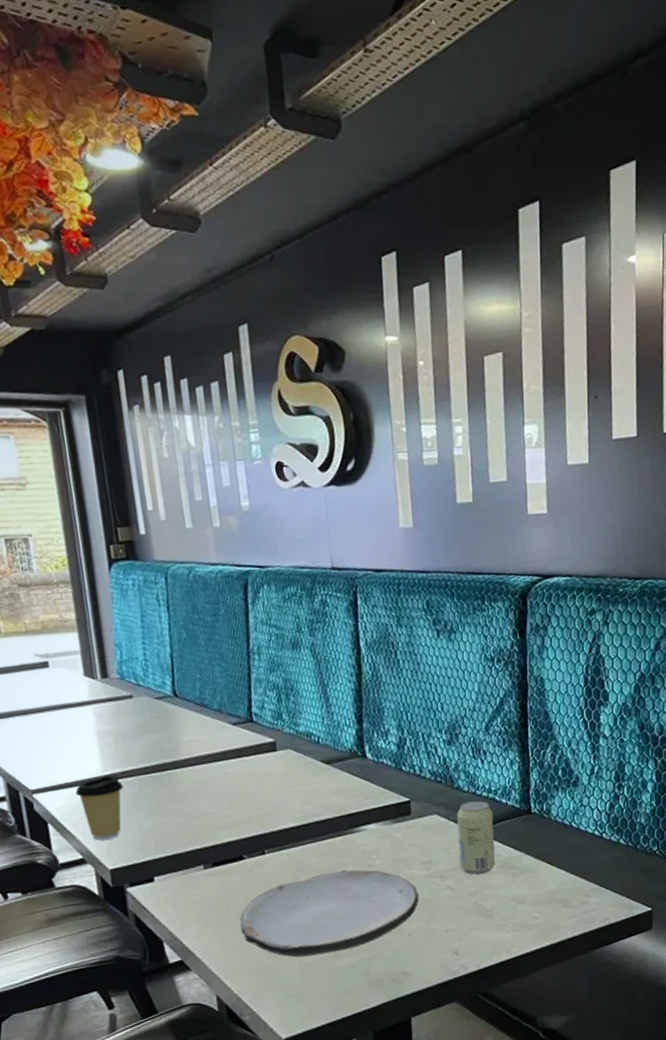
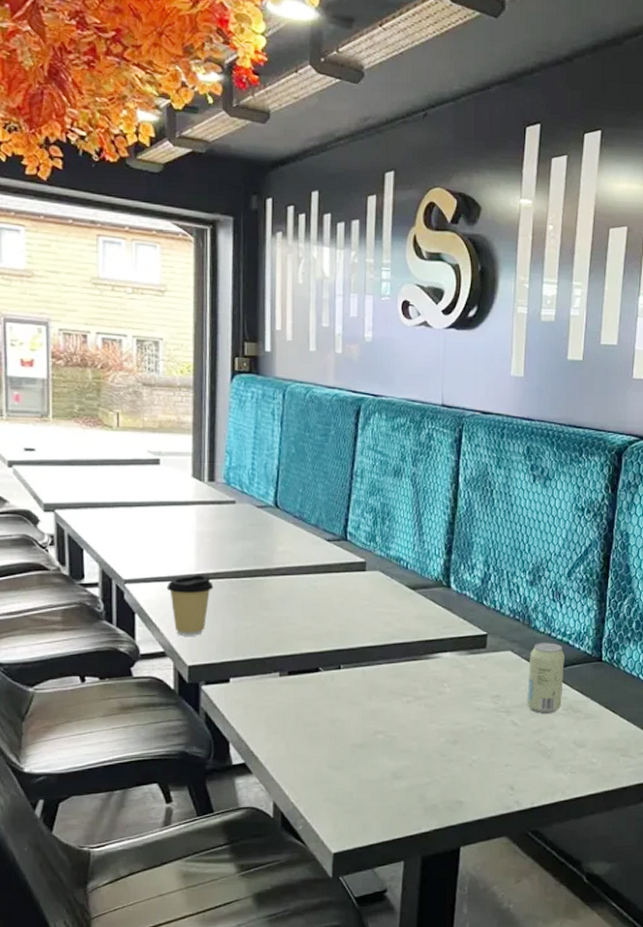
plate: present [239,869,419,958] -> none [306,693,483,775]

